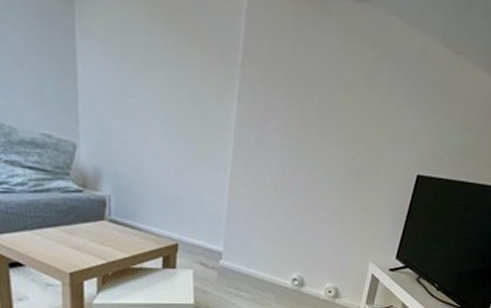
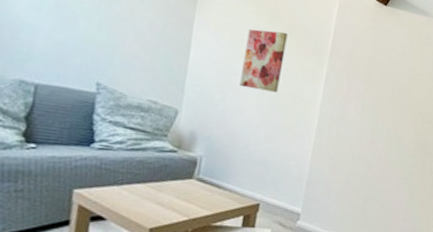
wall art: none [140,35,189,117] -> present [240,29,288,93]

